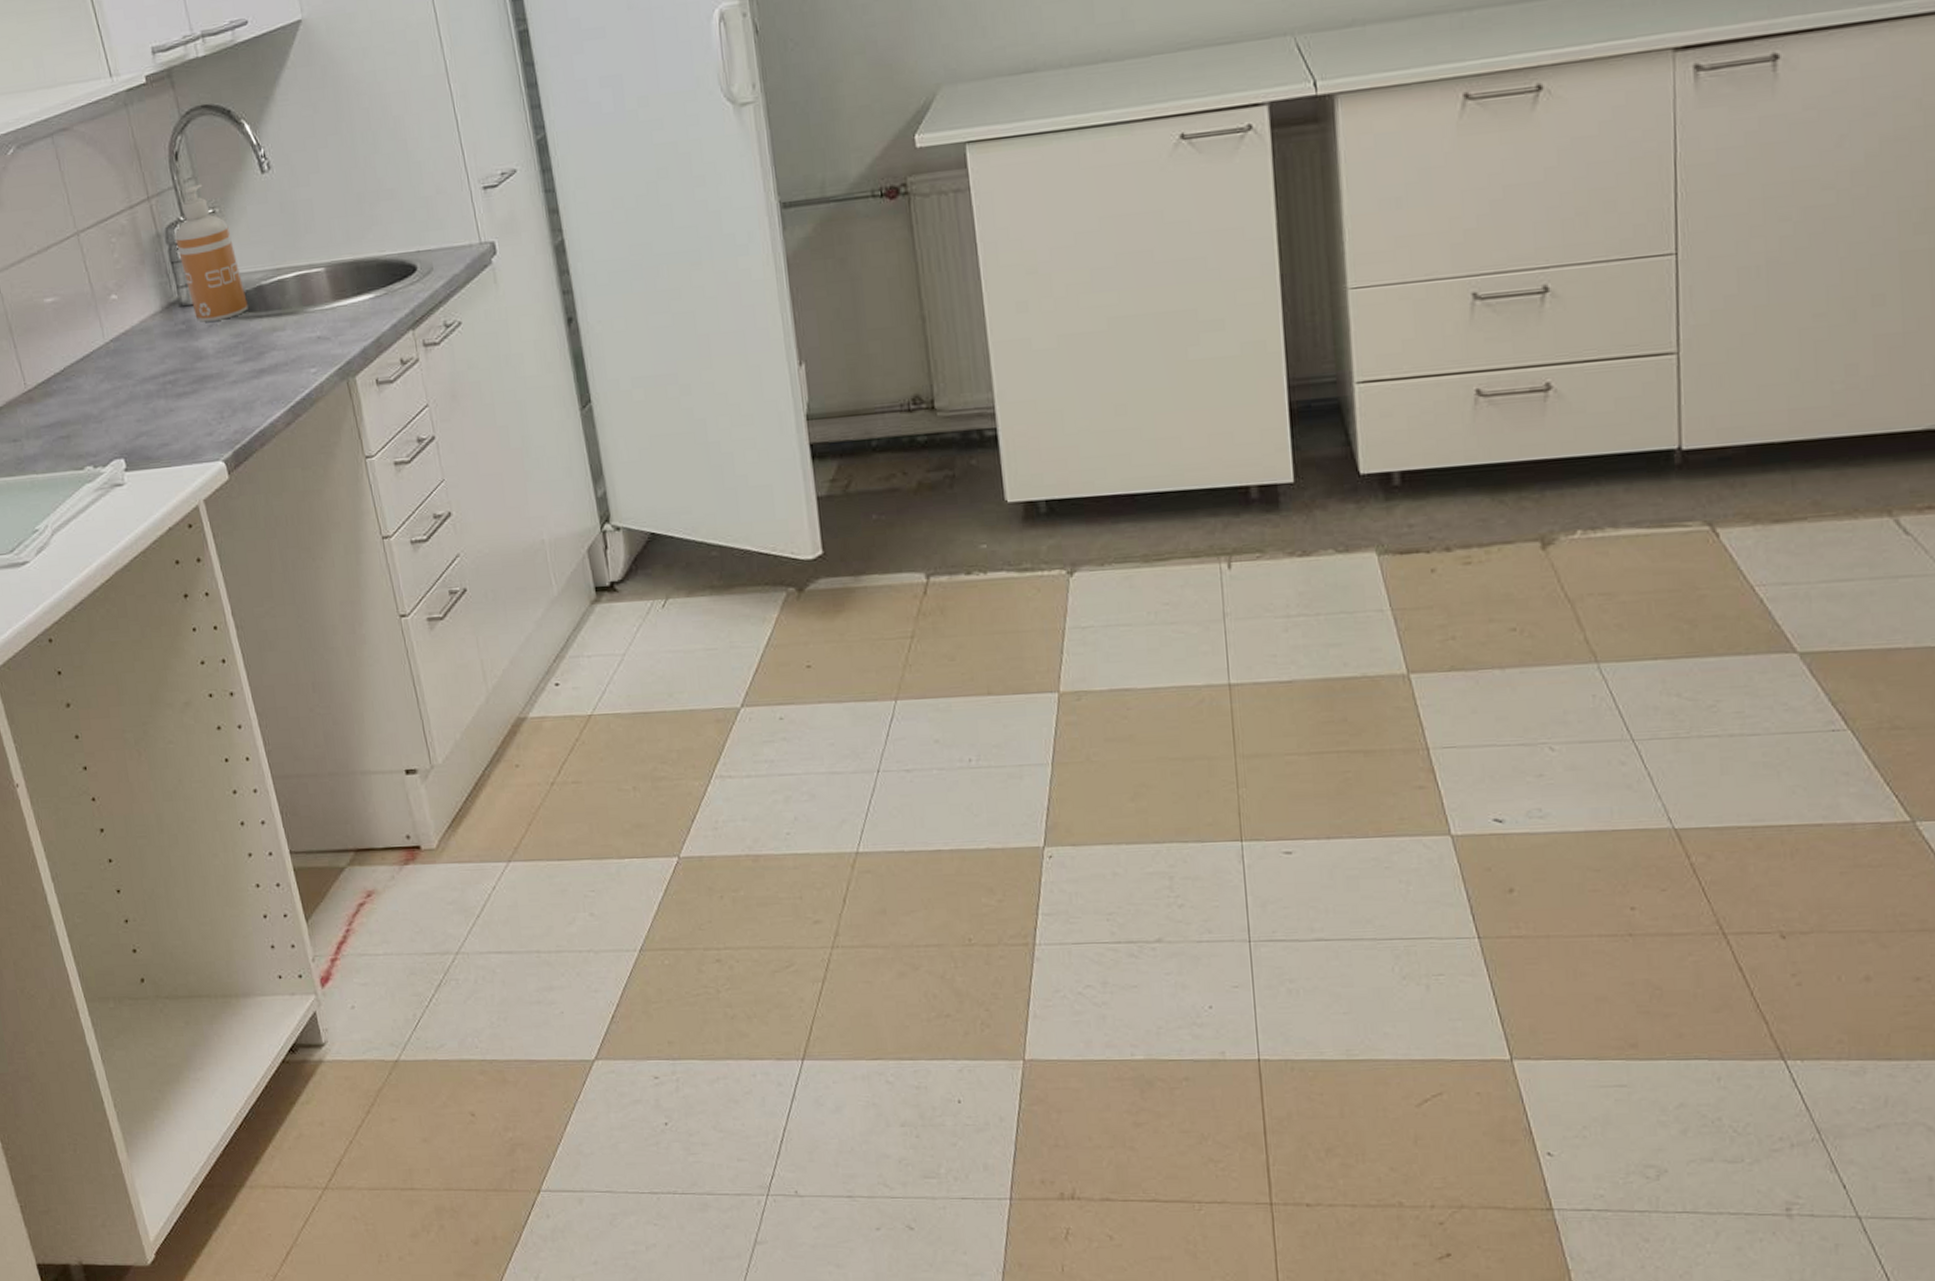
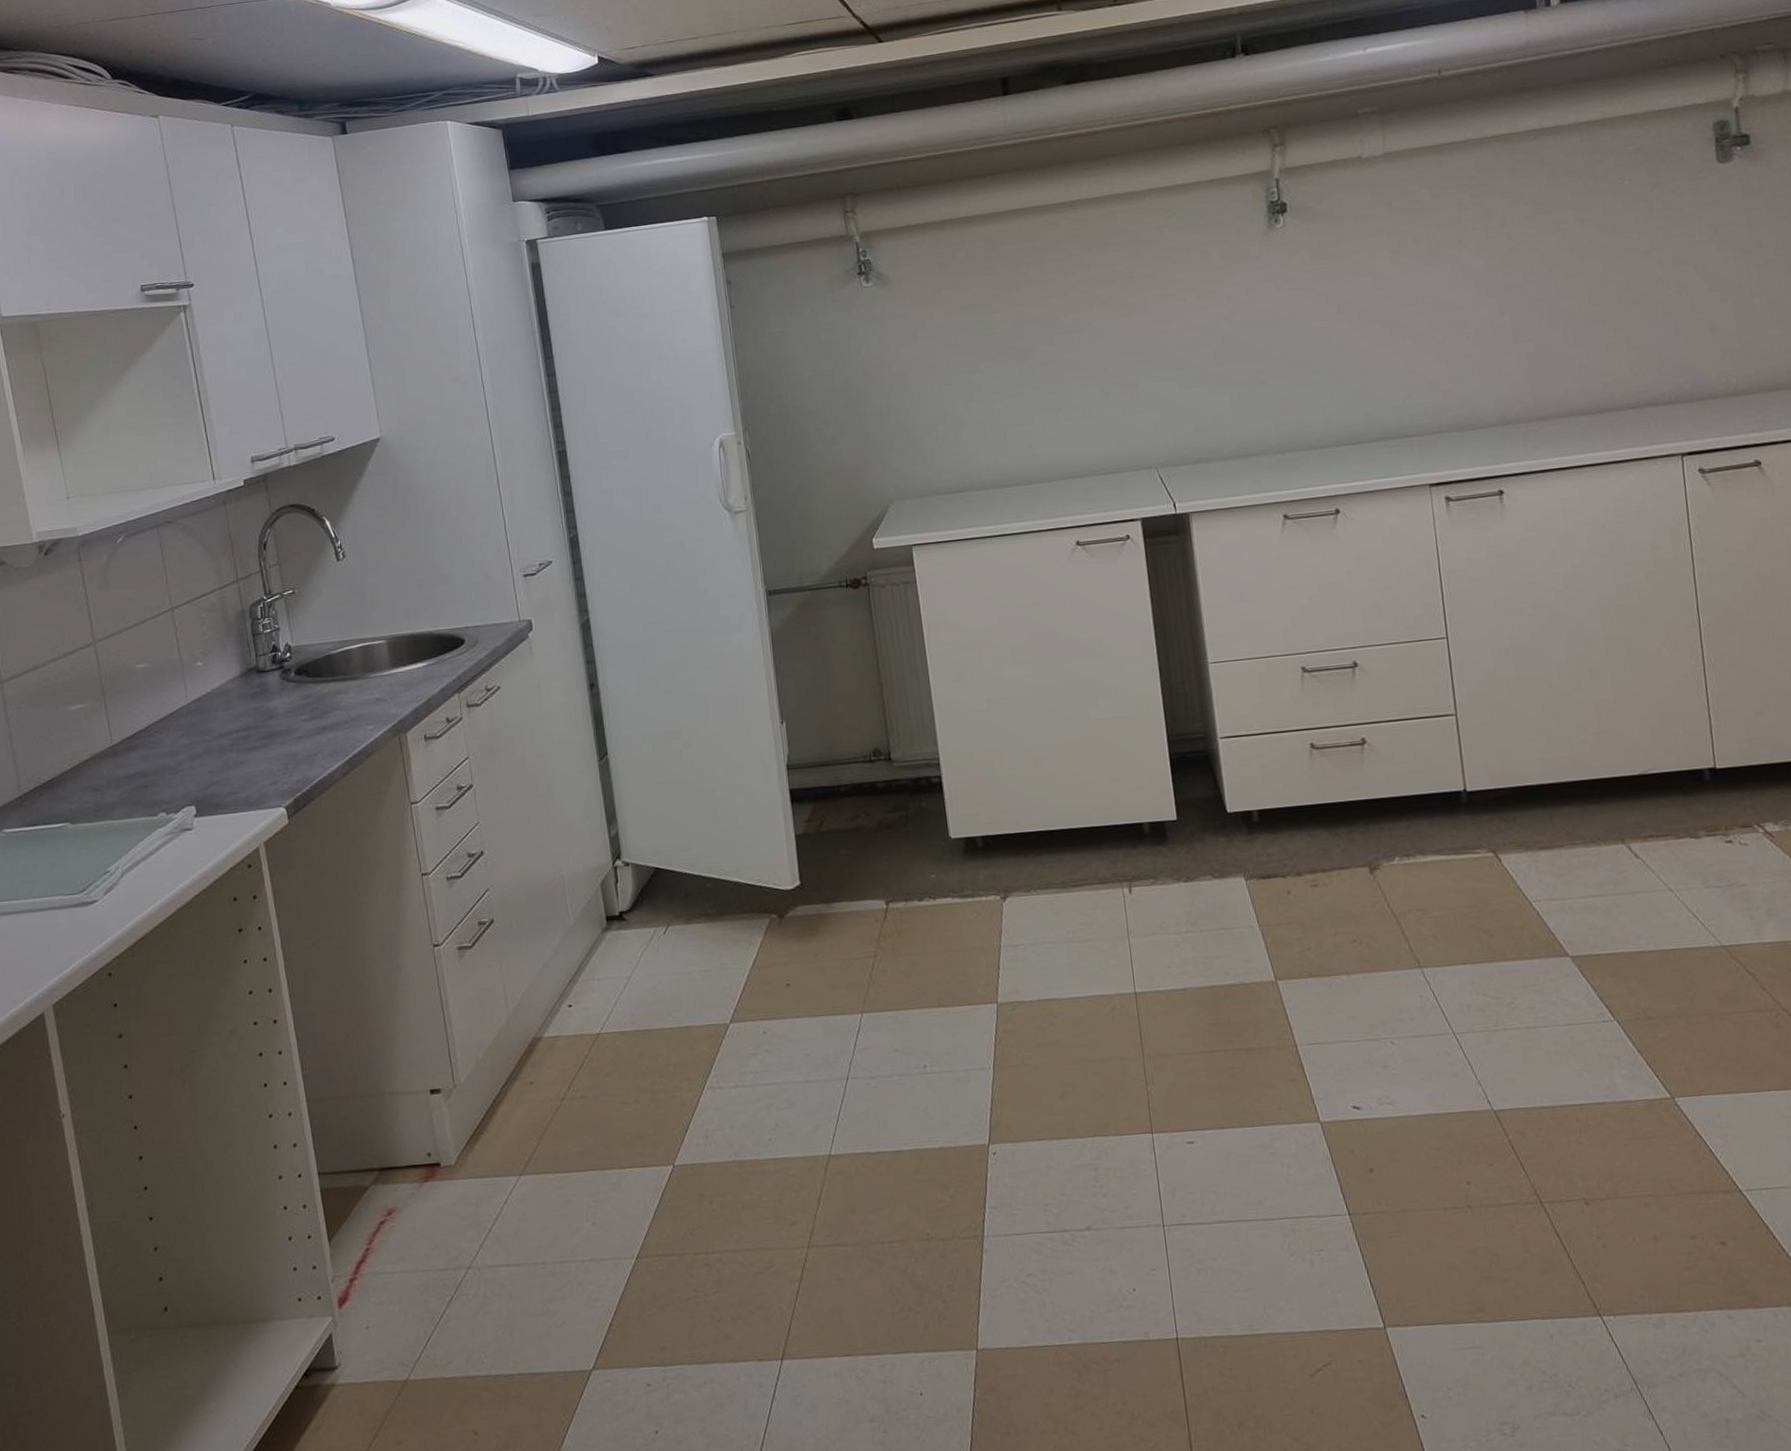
soap dispenser: present [175,184,248,322] -> none [258,569,317,686]

